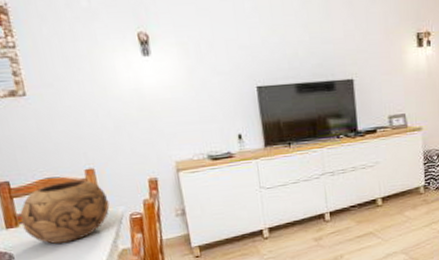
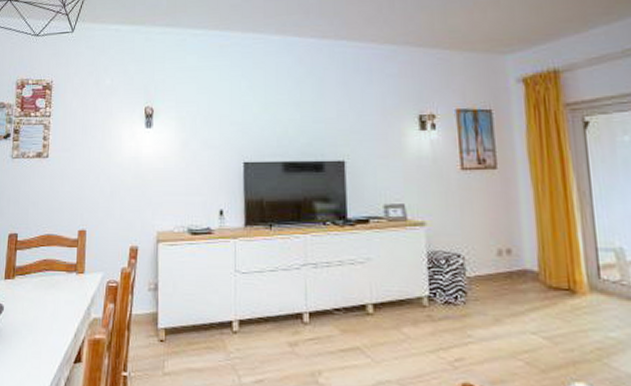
decorative bowl: present [20,180,110,244] -> none [18,240,92,302]

